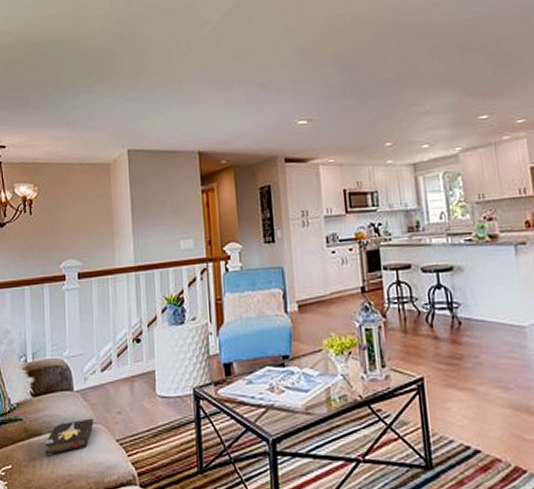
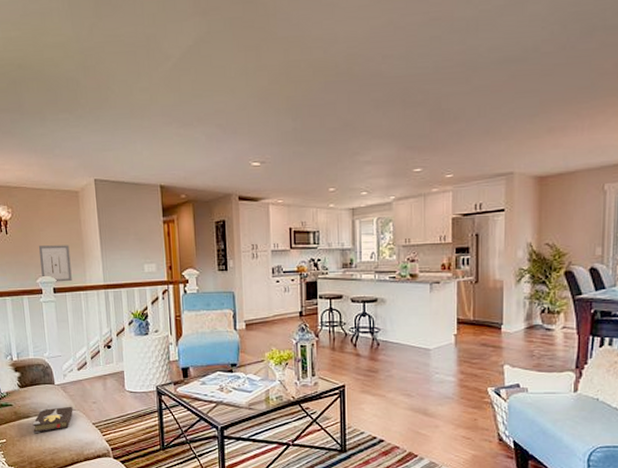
wall art: none [64,223,99,266] -> present [38,245,72,282]

